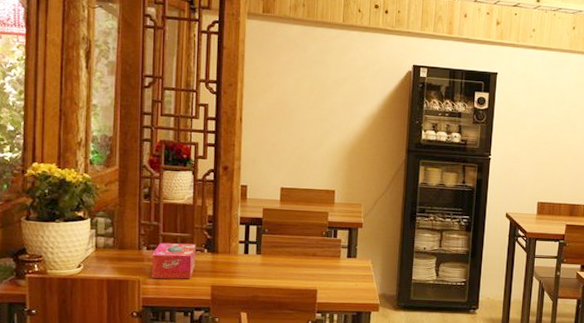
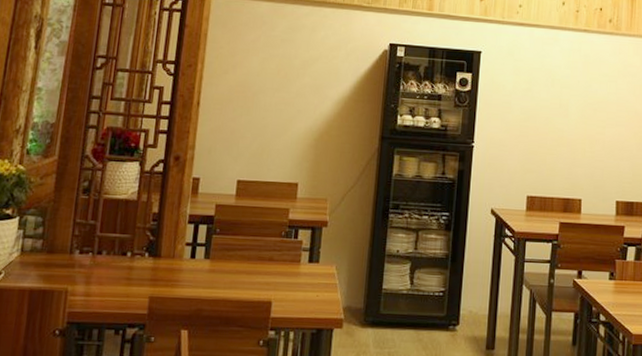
tissue box: present [151,242,196,280] -> none [81,245,136,290]

